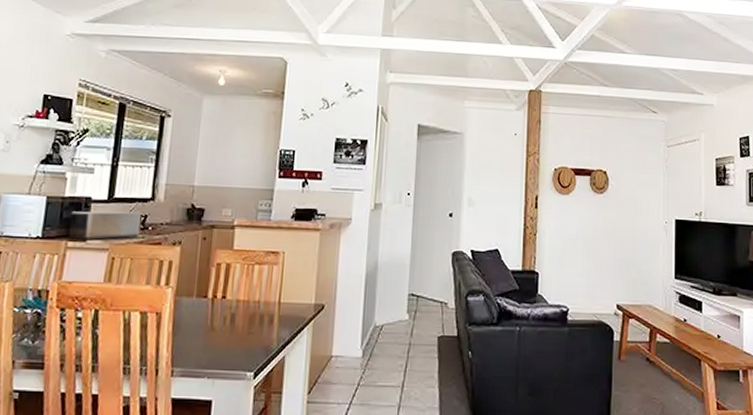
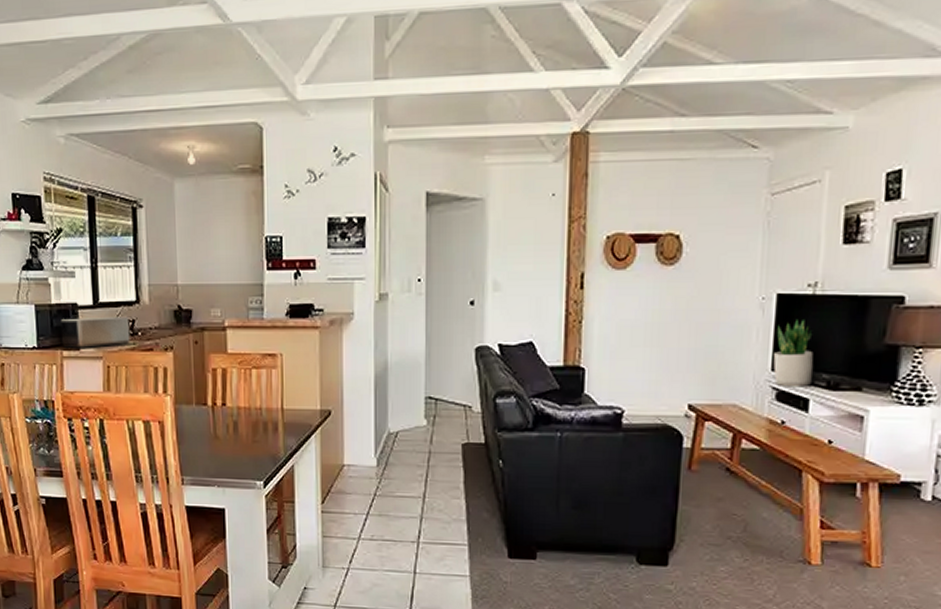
planter: none [676,240,704,292] -> present [773,320,814,387]

